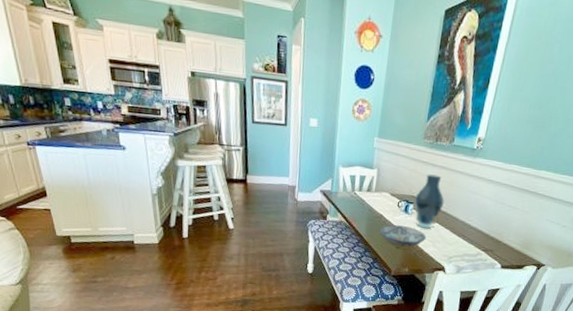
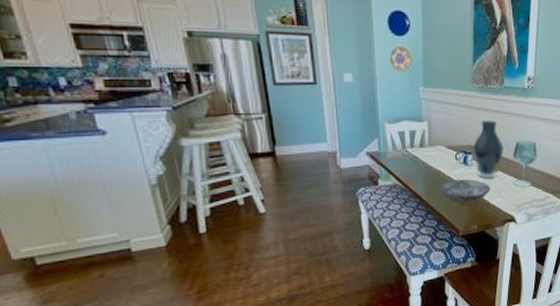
wine glass: none [448,197,477,242] -> present [512,140,538,188]

